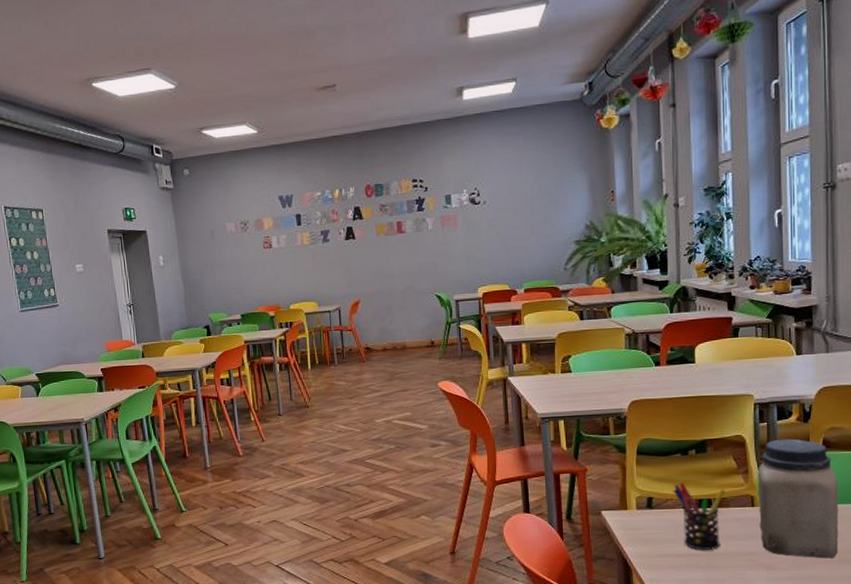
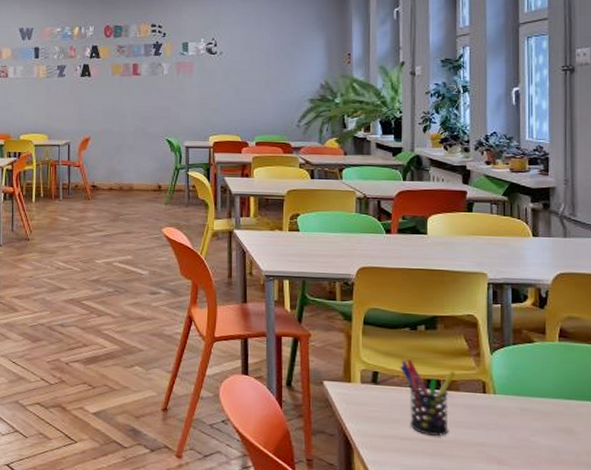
jar: present [757,438,839,559] -> none [490,323,576,460]

